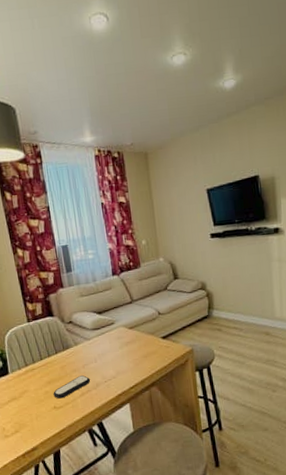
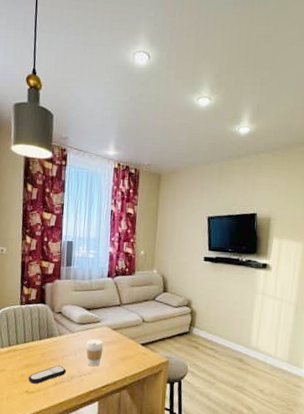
coffee cup: none [104,341,124,370] -> present [85,338,104,367]

